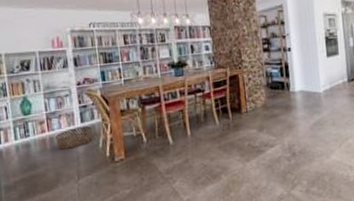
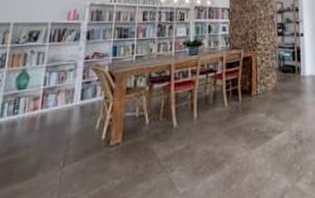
basket: present [55,126,93,150] -> none [46,104,91,130]

